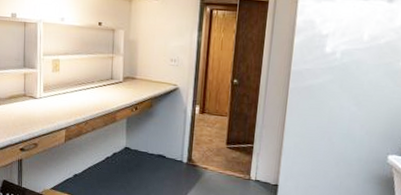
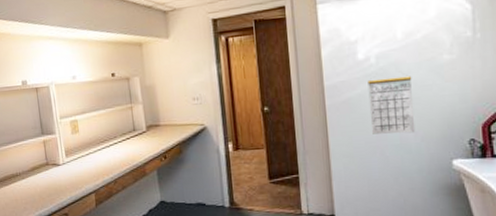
calendar: none [325,72,369,126] -> present [367,76,416,135]

